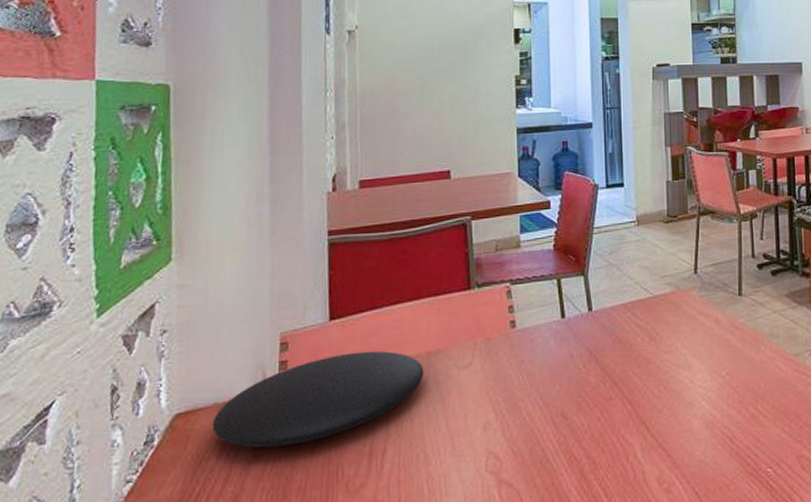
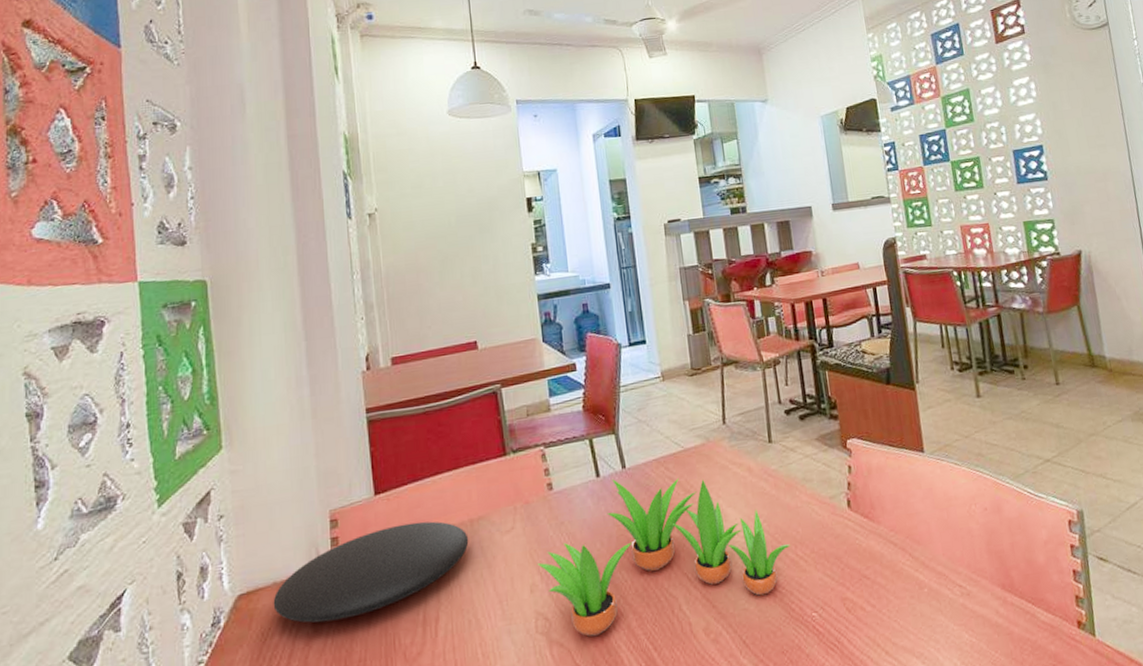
succulent plant: none [492,321,751,479] -> present [537,478,790,637]

